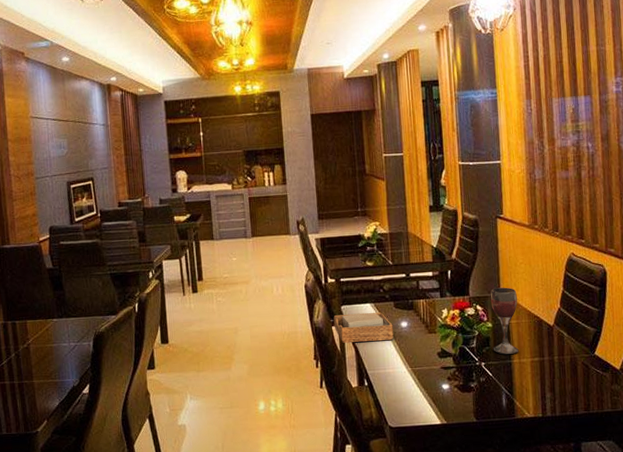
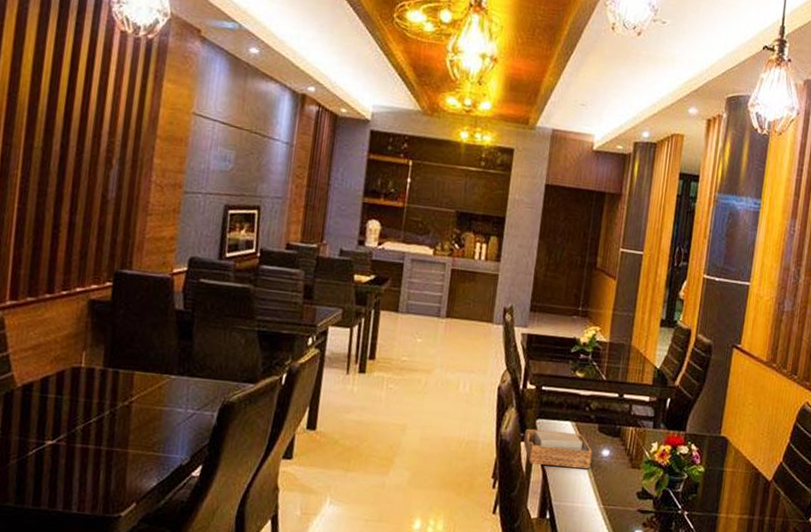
cup: present [490,287,519,355] -> none [700,427,739,507]

